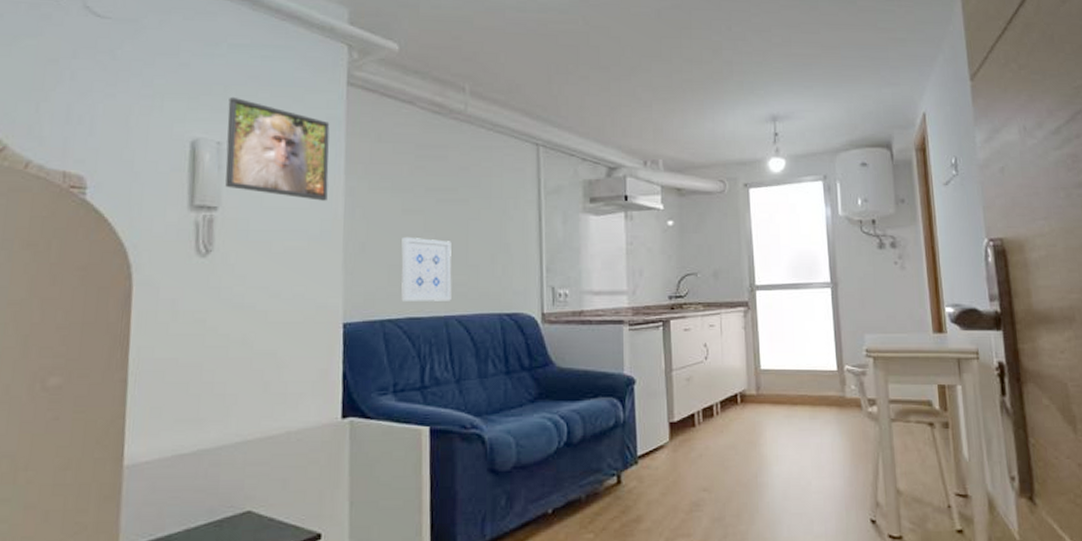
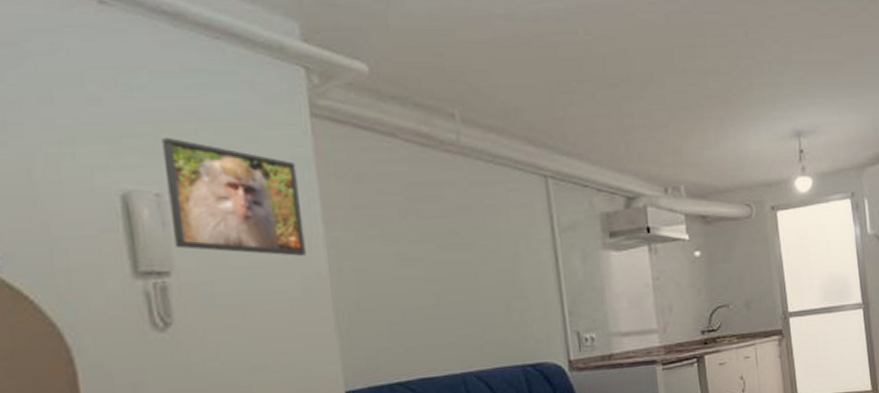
wall art: present [401,236,452,301] -> none [401,289,467,361]

